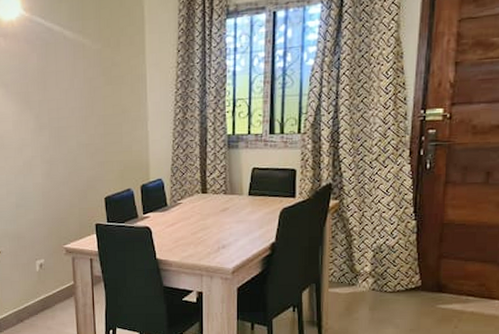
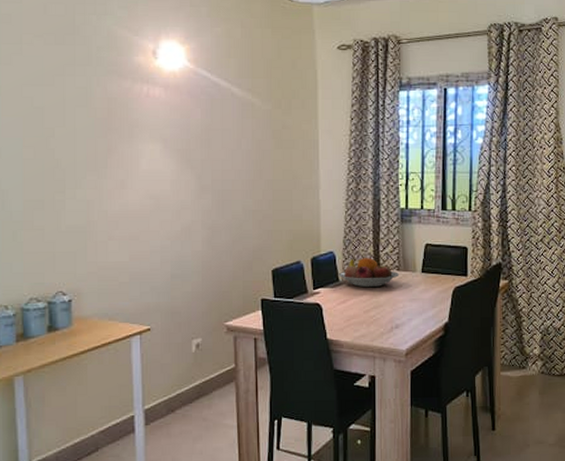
fruit bowl: none [166,183,227,212] -> present [338,258,400,288]

